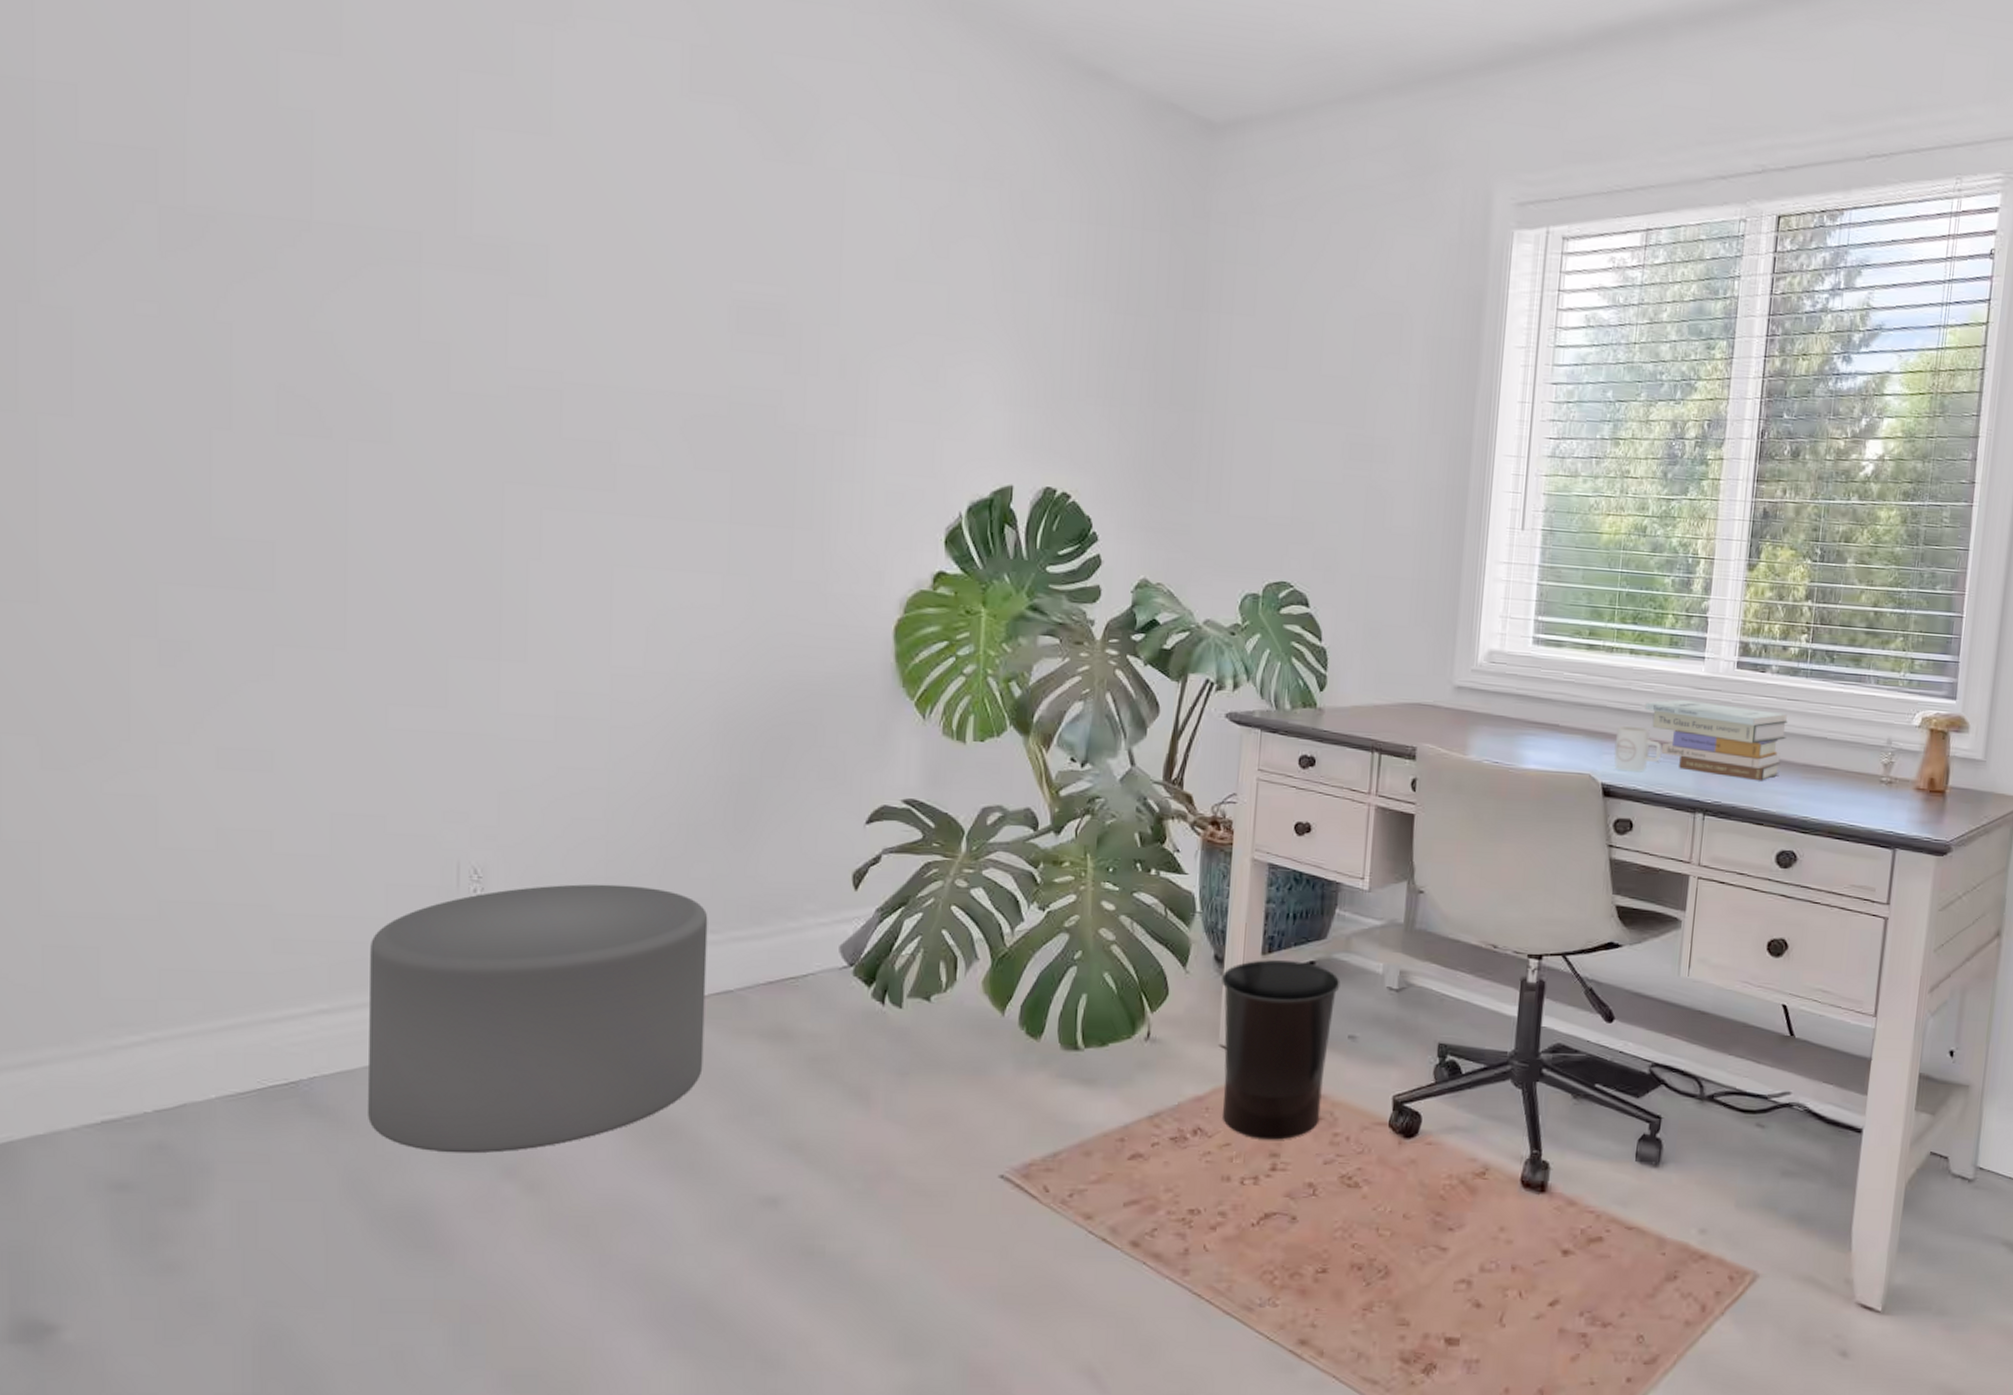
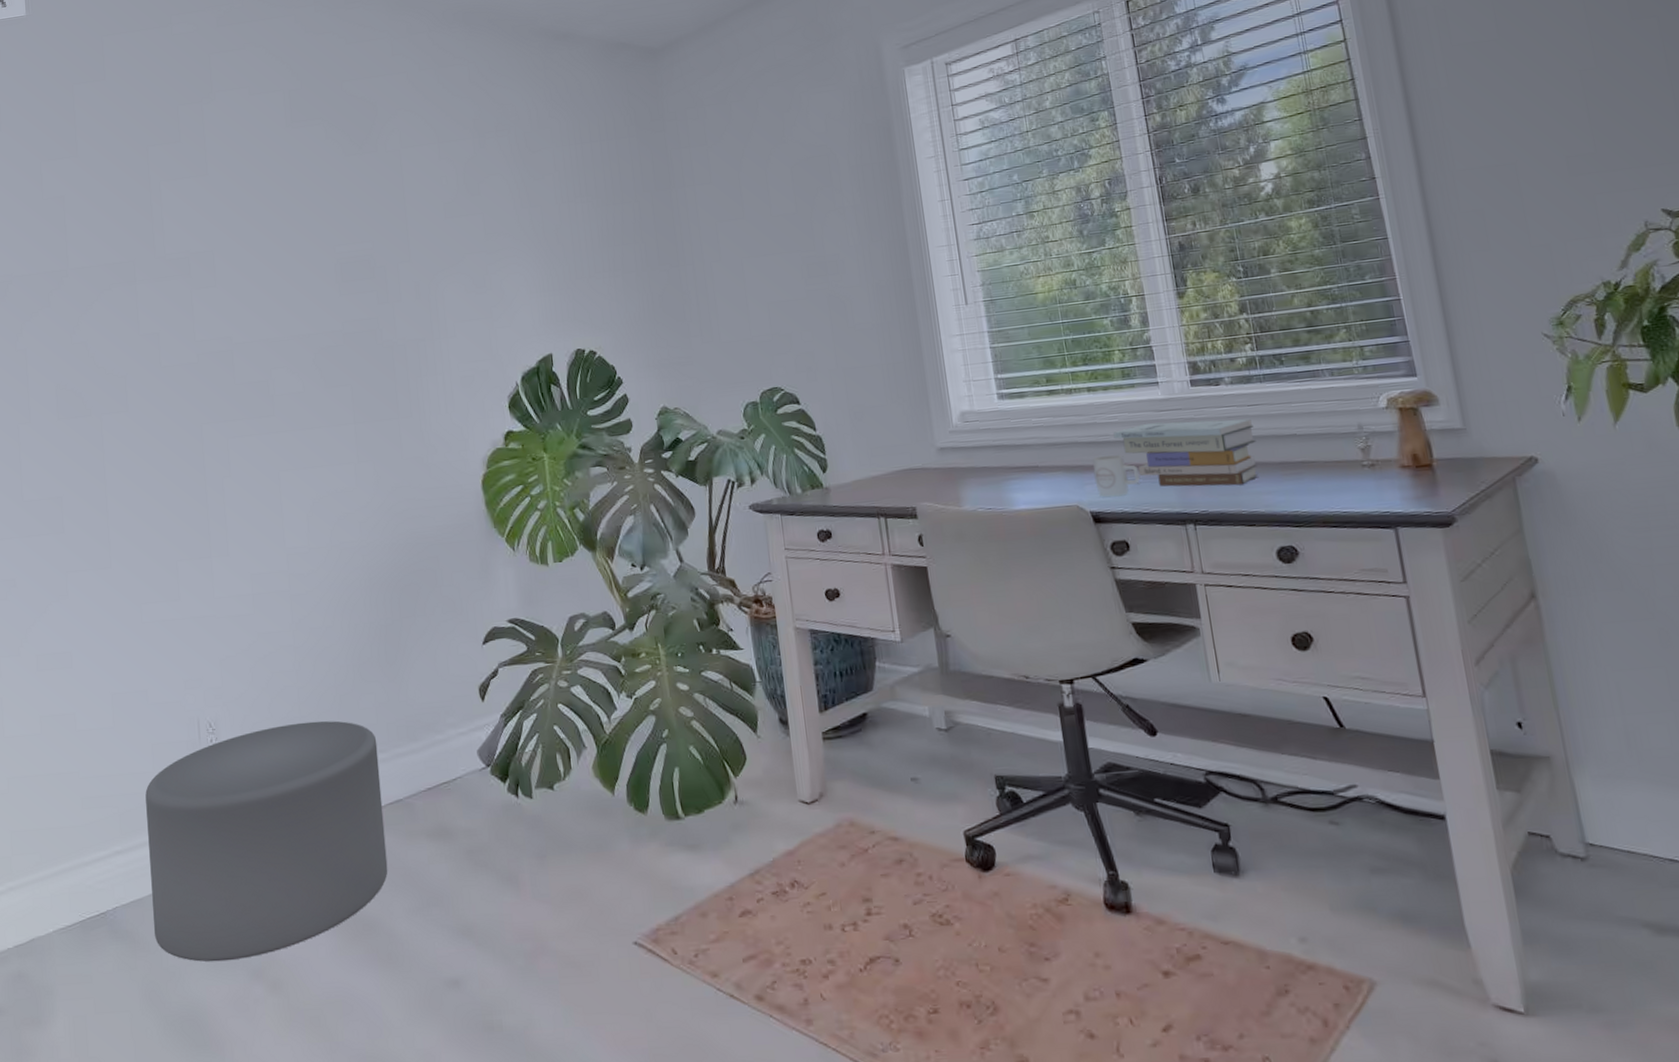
waste bin: present [1222,960,1341,1140] -> none [789,714,901,886]

